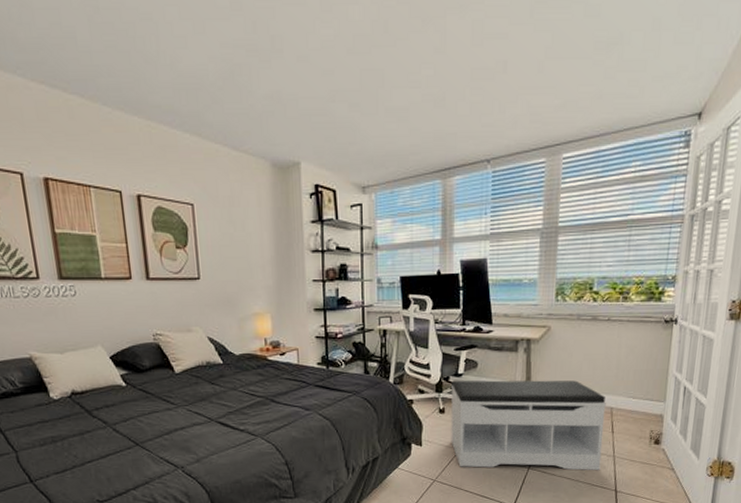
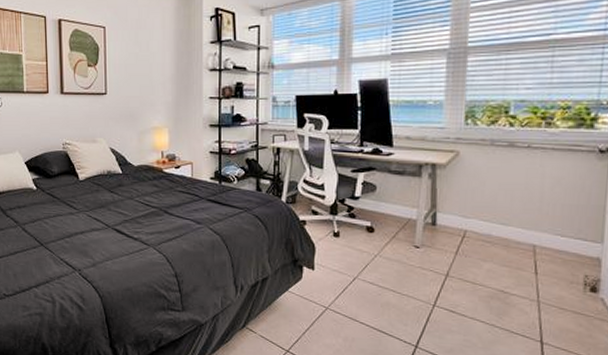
bench: present [451,380,606,471] -> none [345,203,527,317]

